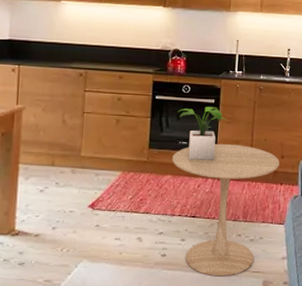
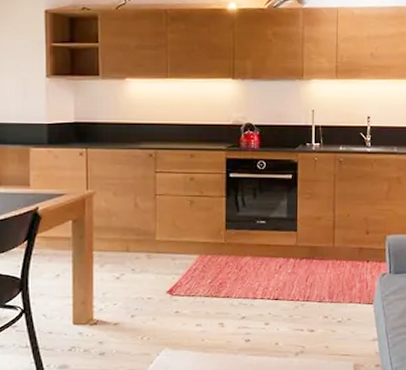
side table: present [172,143,280,277] -> none [251,221,365,361]
potted plant: present [177,107,227,160] -> none [253,183,306,239]

